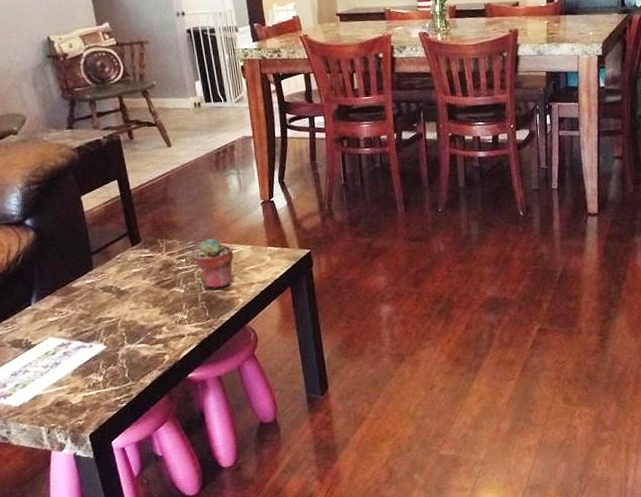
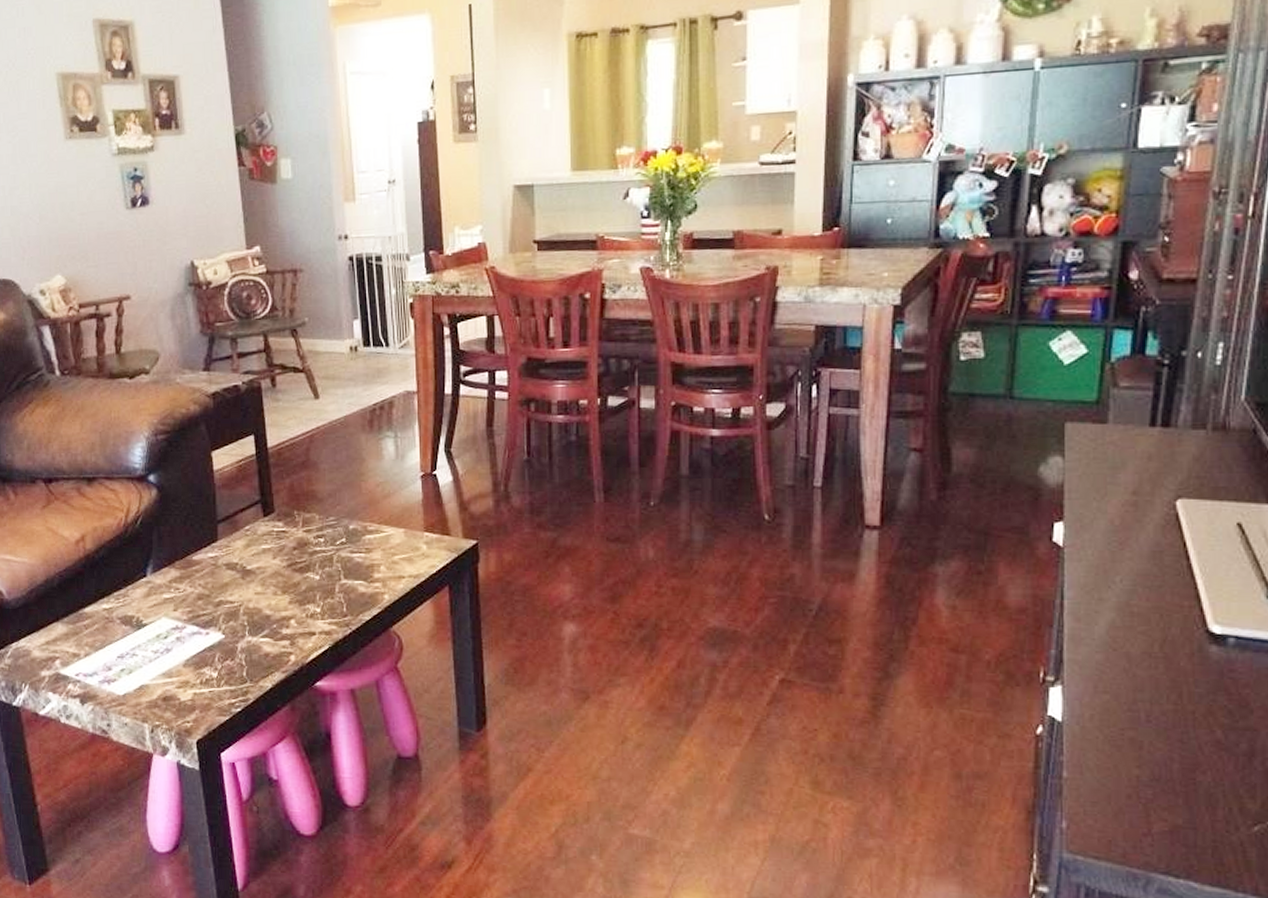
potted succulent: present [194,238,234,289] -> none [335,515,382,578]

